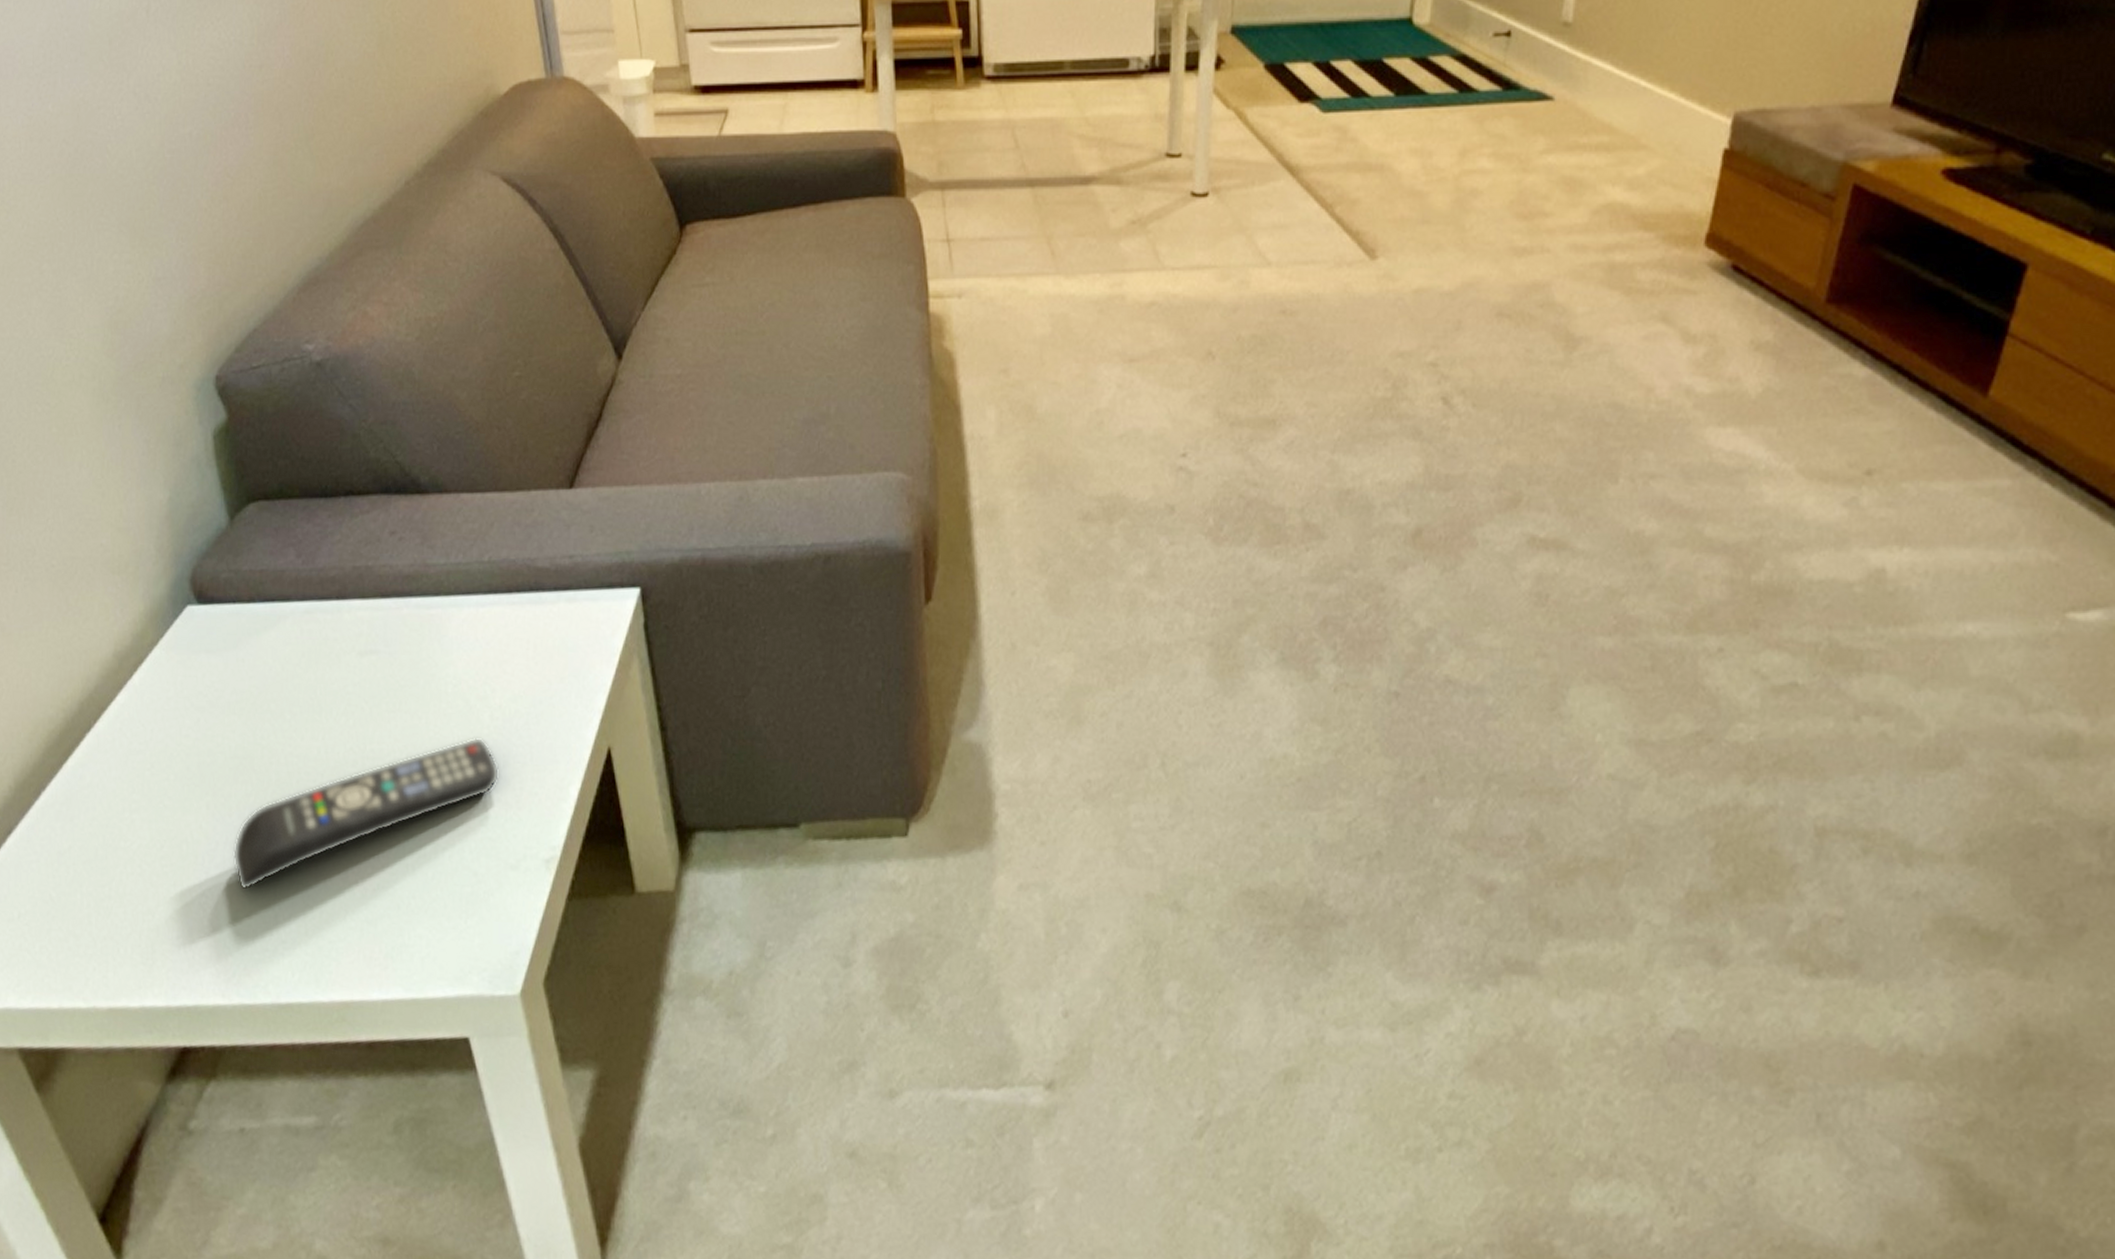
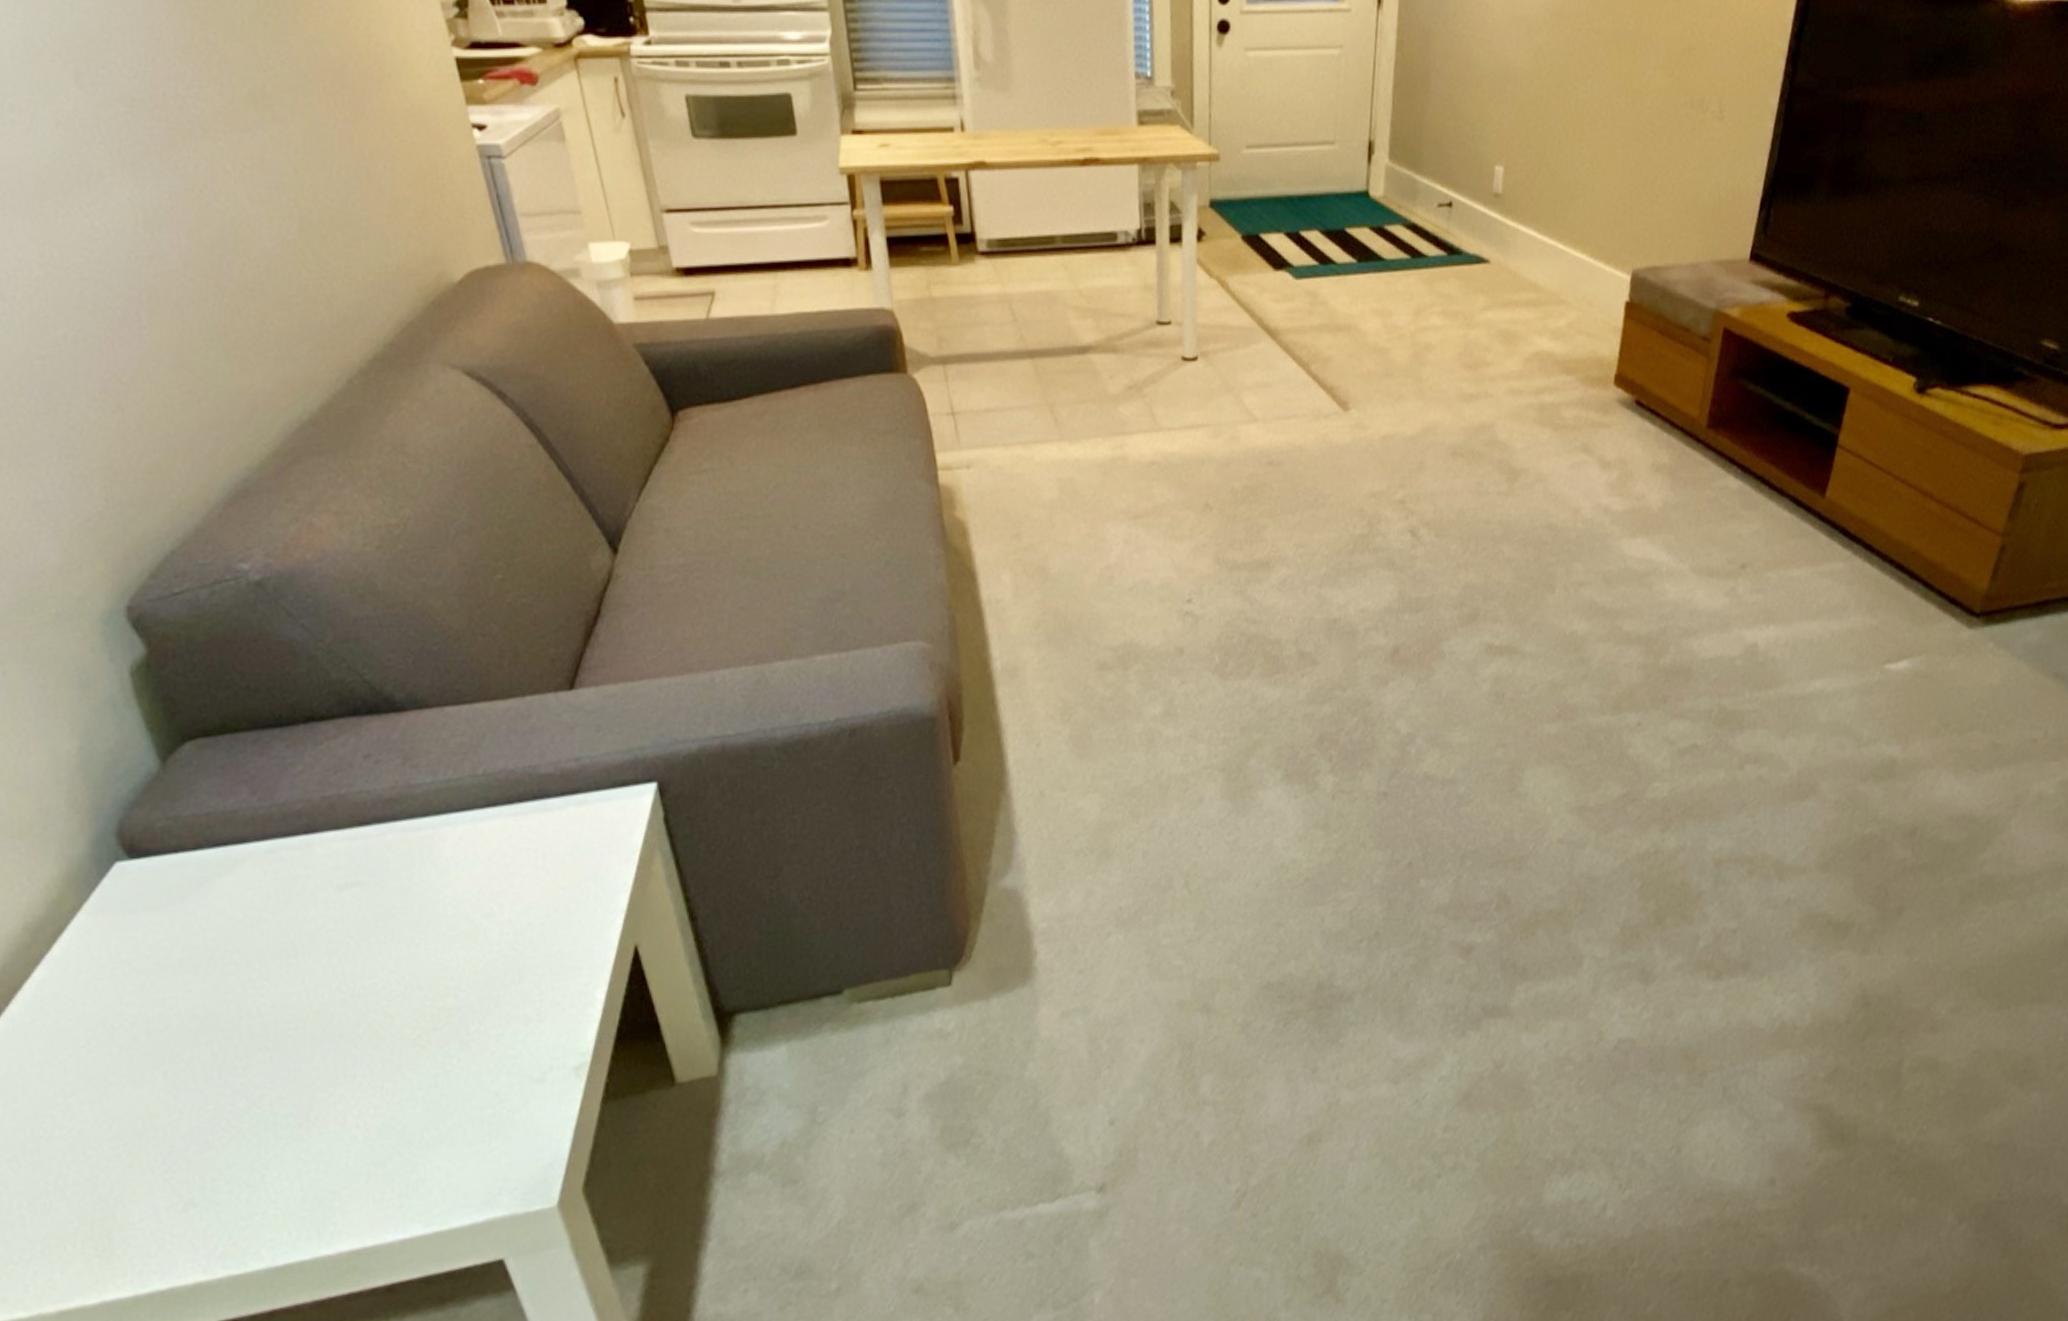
remote control: present [233,737,500,890] -> none [202,955,516,1156]

